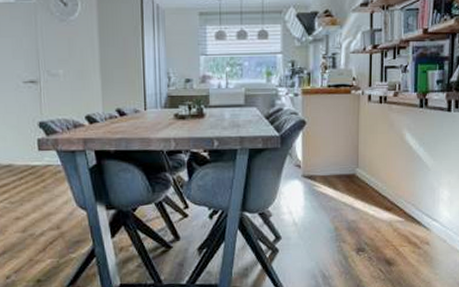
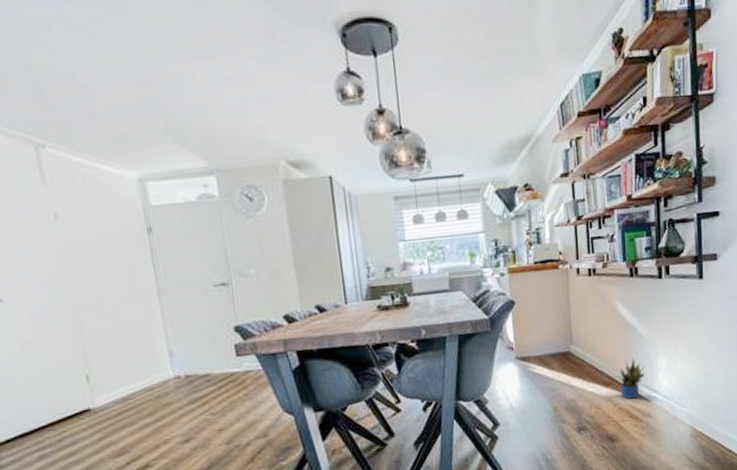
potted plant: none [399,186,429,226] -> present [617,358,647,399]

